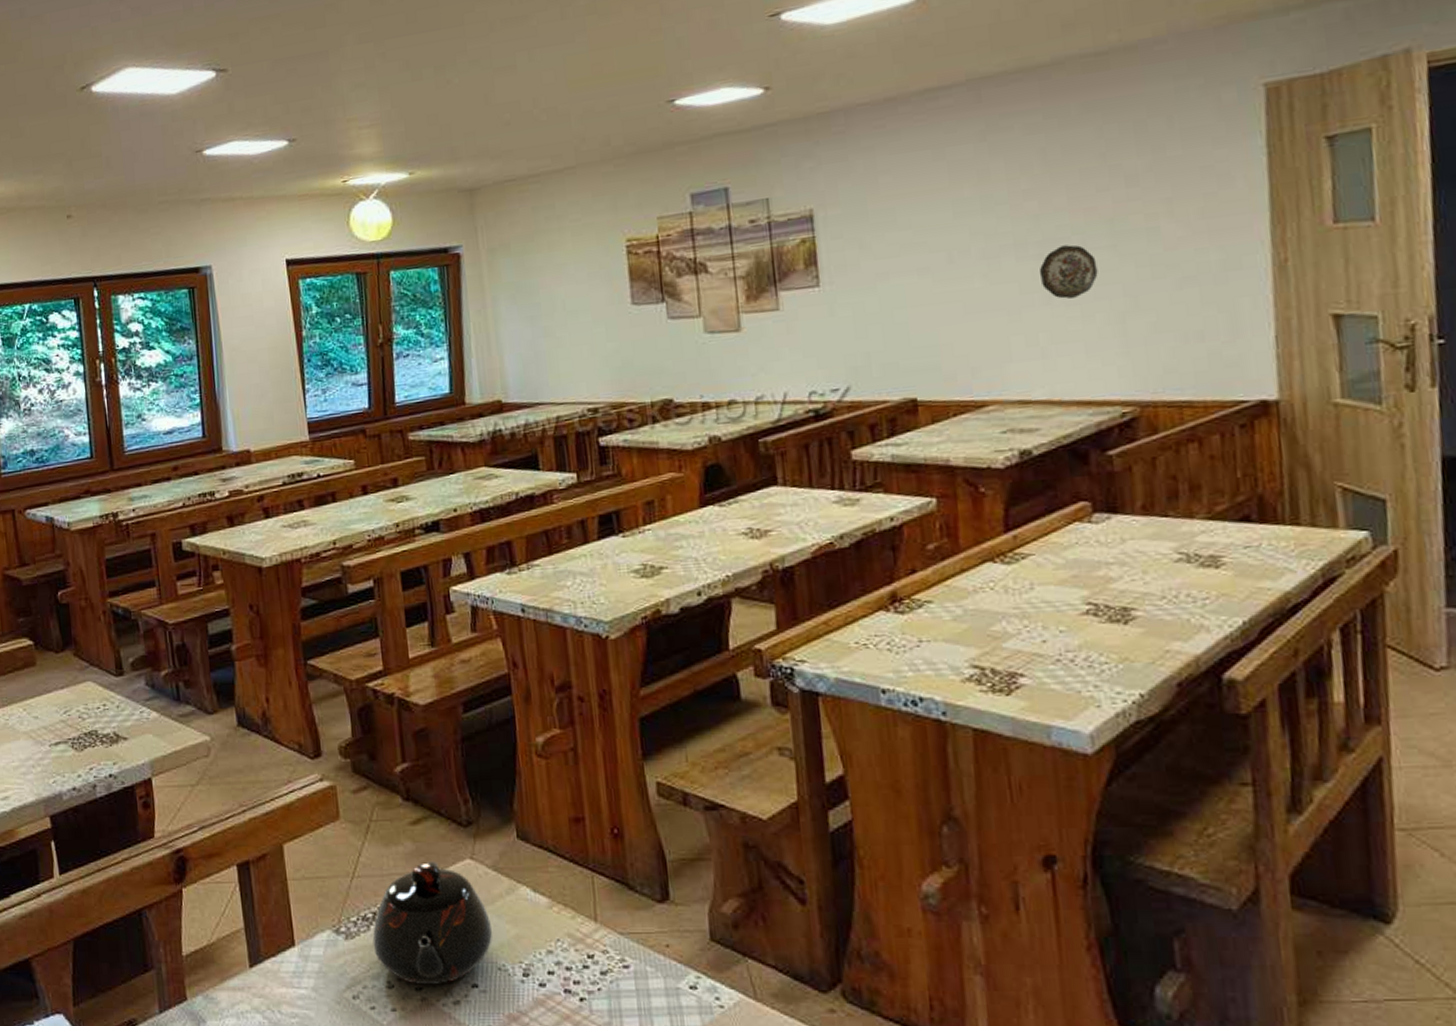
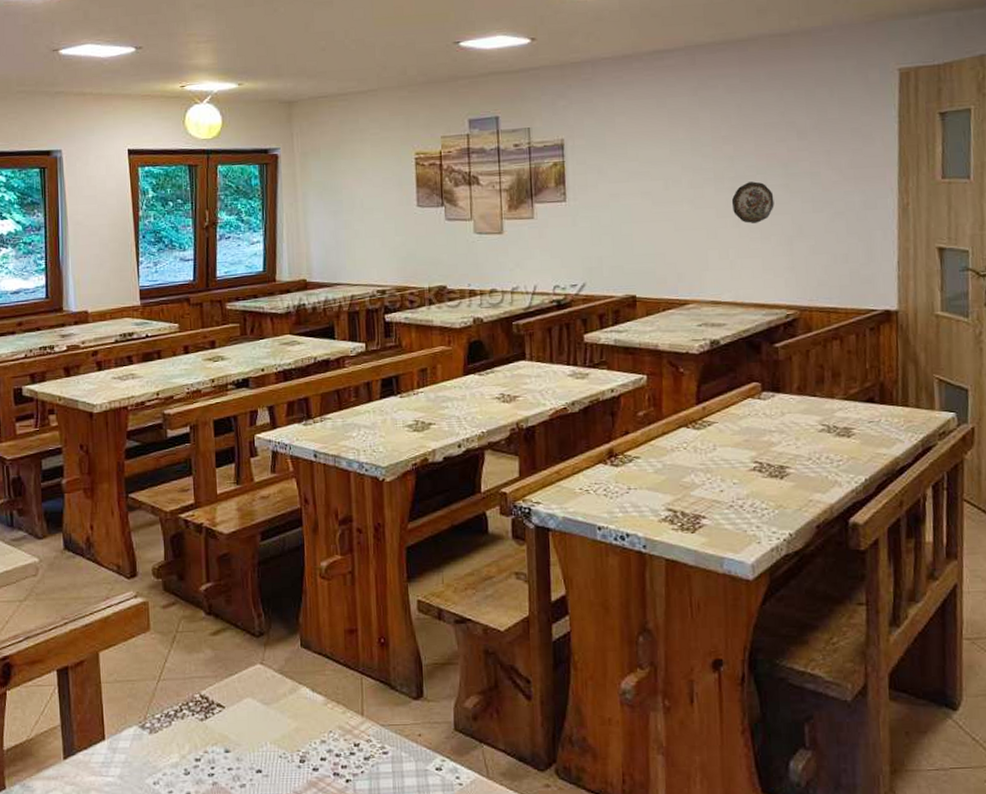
teapot: present [372,861,493,986] -> none [173,666,277,772]

